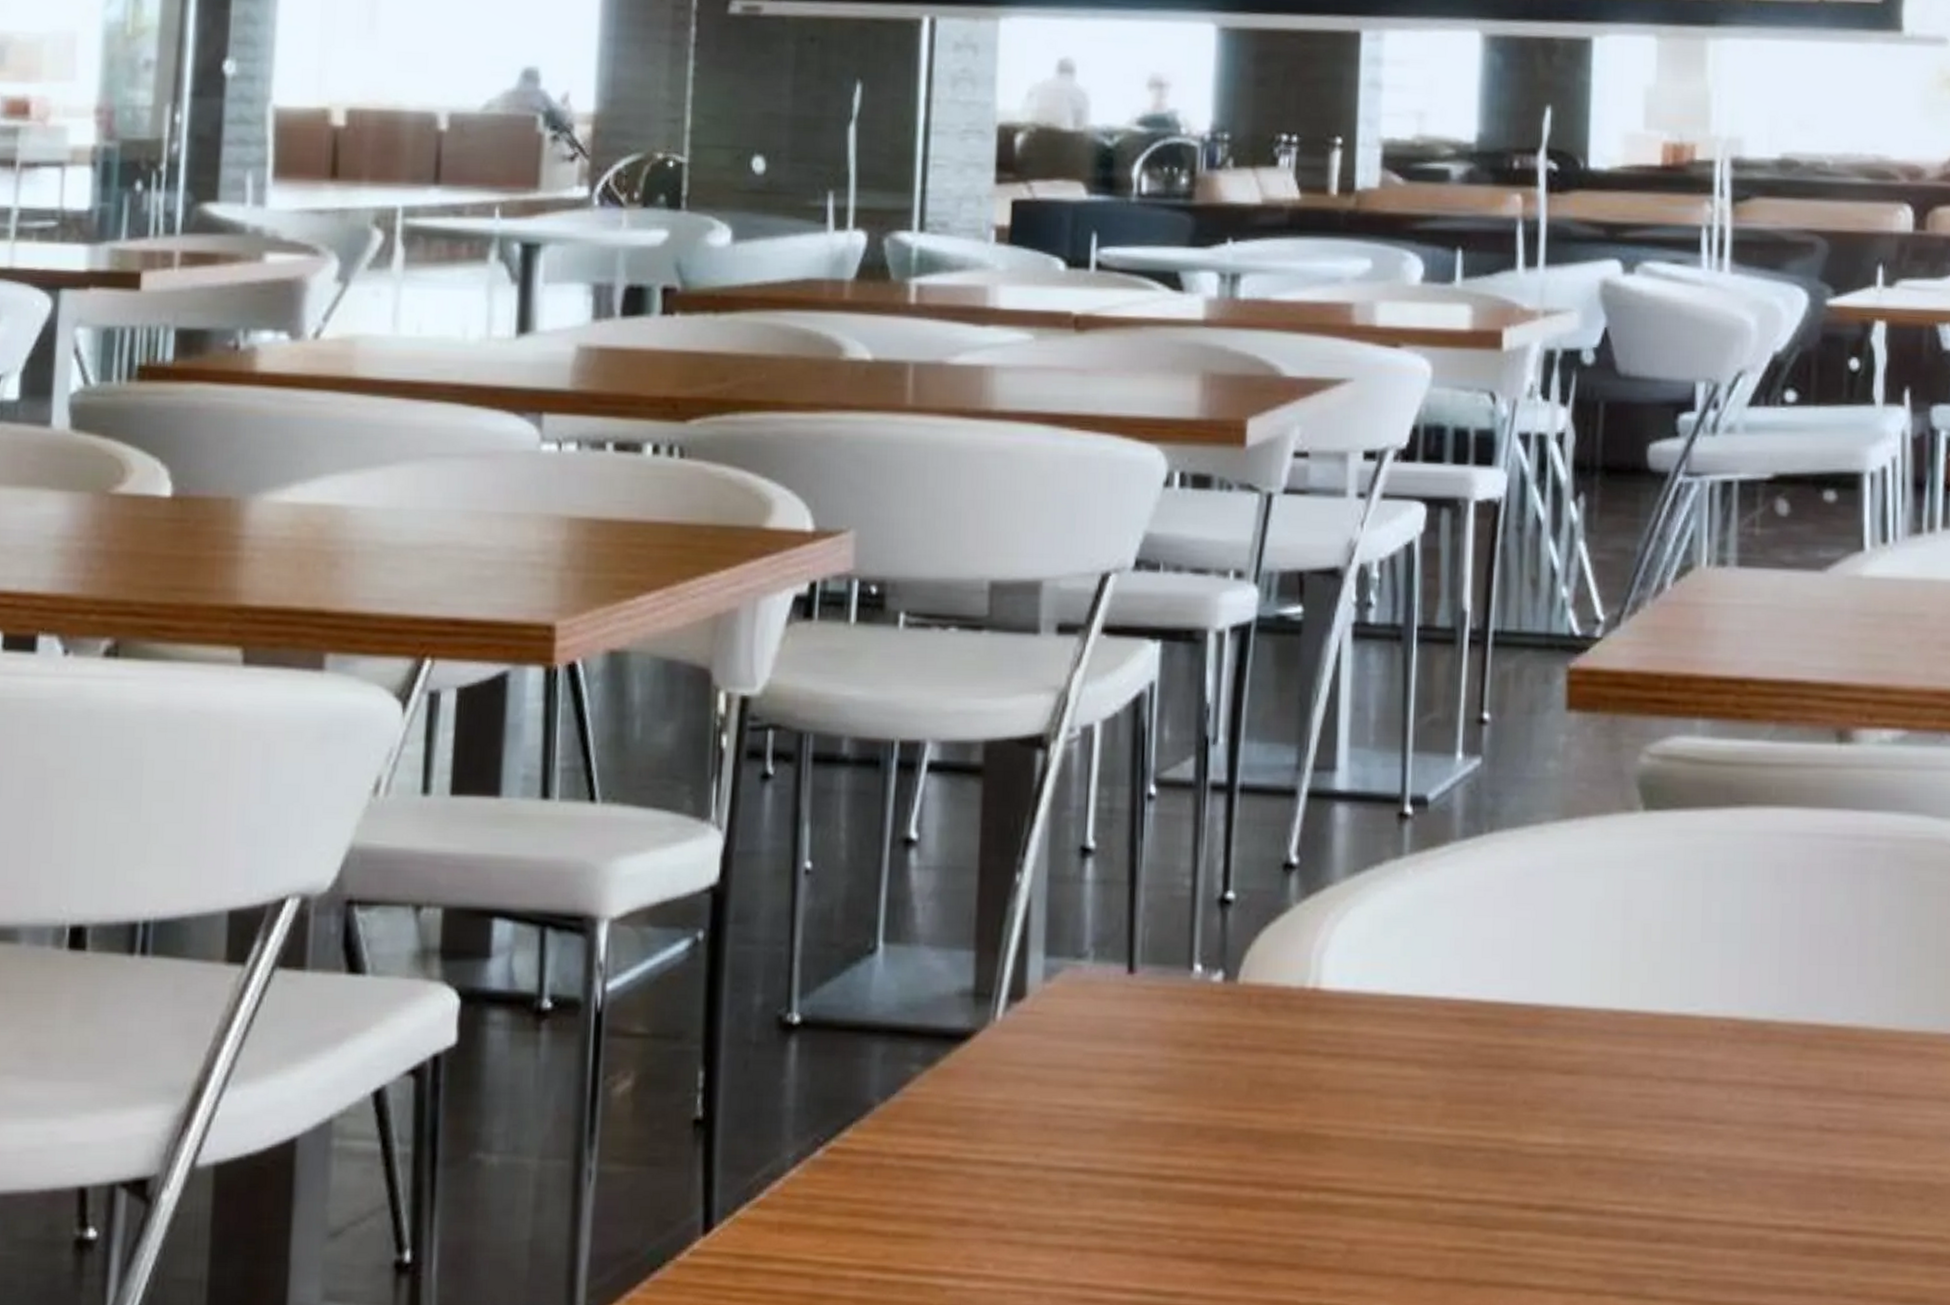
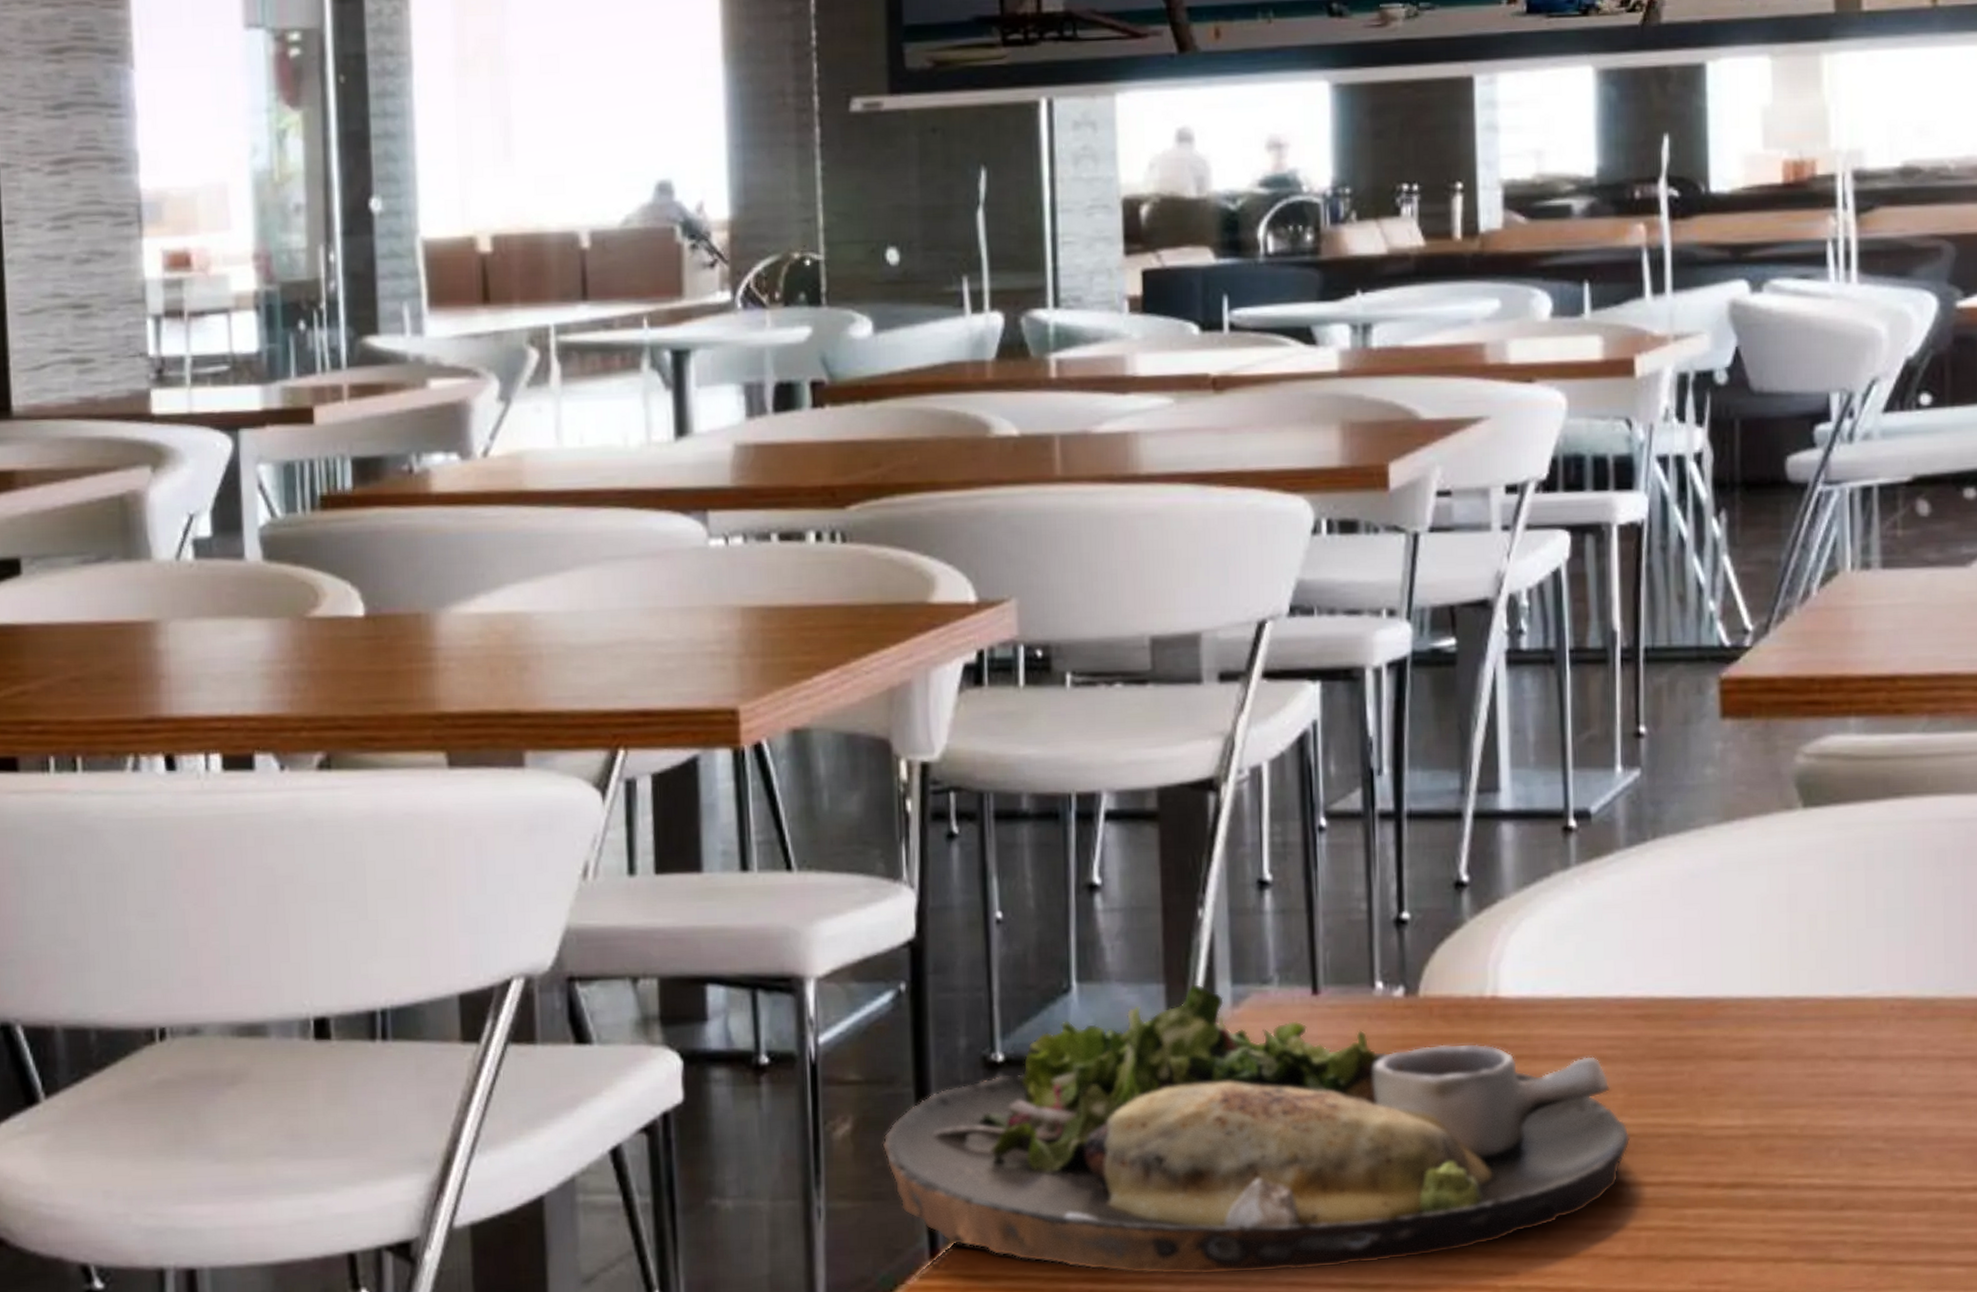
dinner plate: none [663,952,1447,1272] -> present [882,983,1631,1275]

